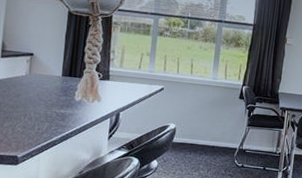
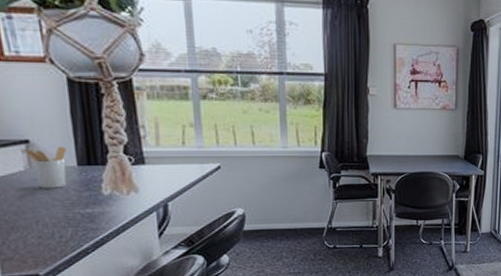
utensil holder: none [29,60,57,92] -> present [25,146,67,189]

